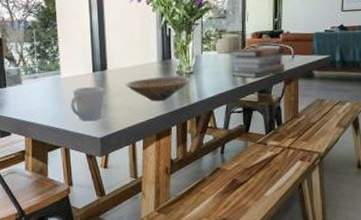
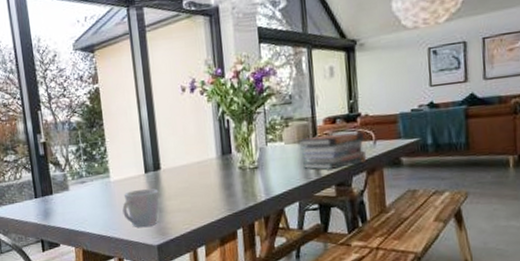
bowl: present [124,75,190,102] -> none [181,171,255,202]

